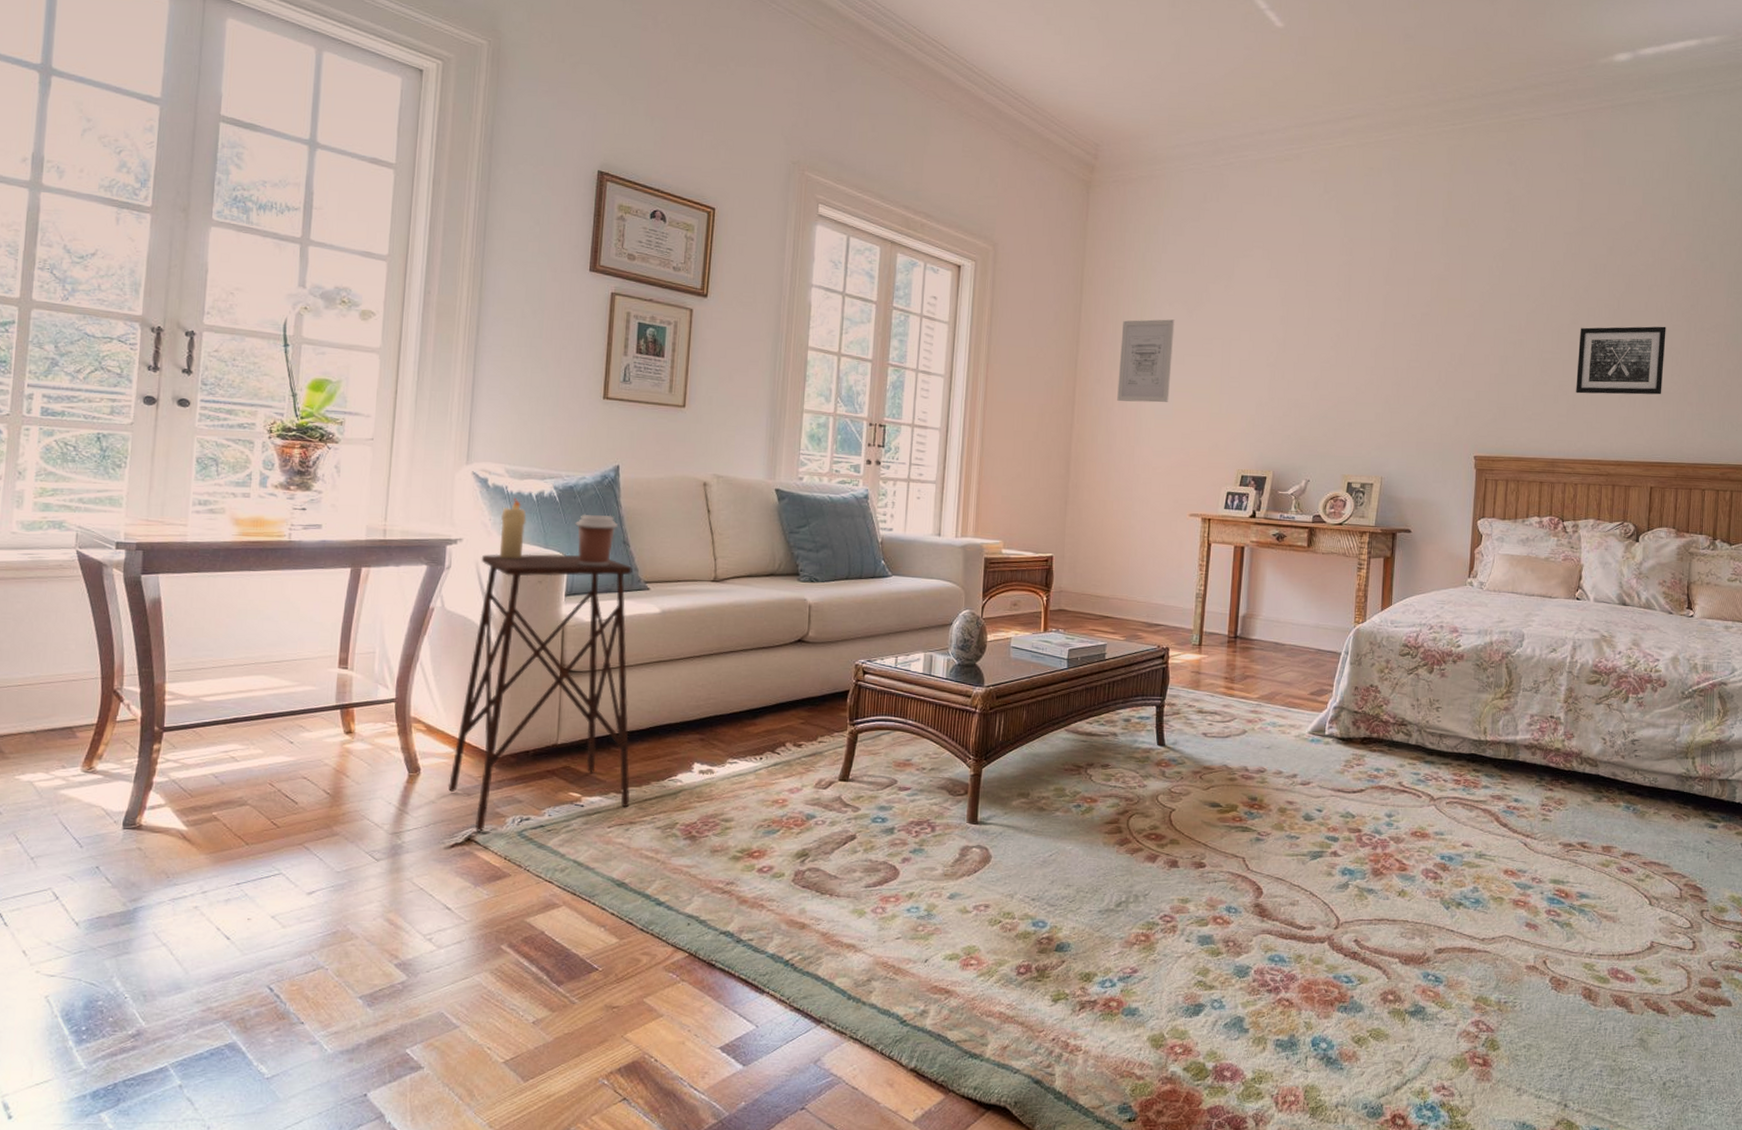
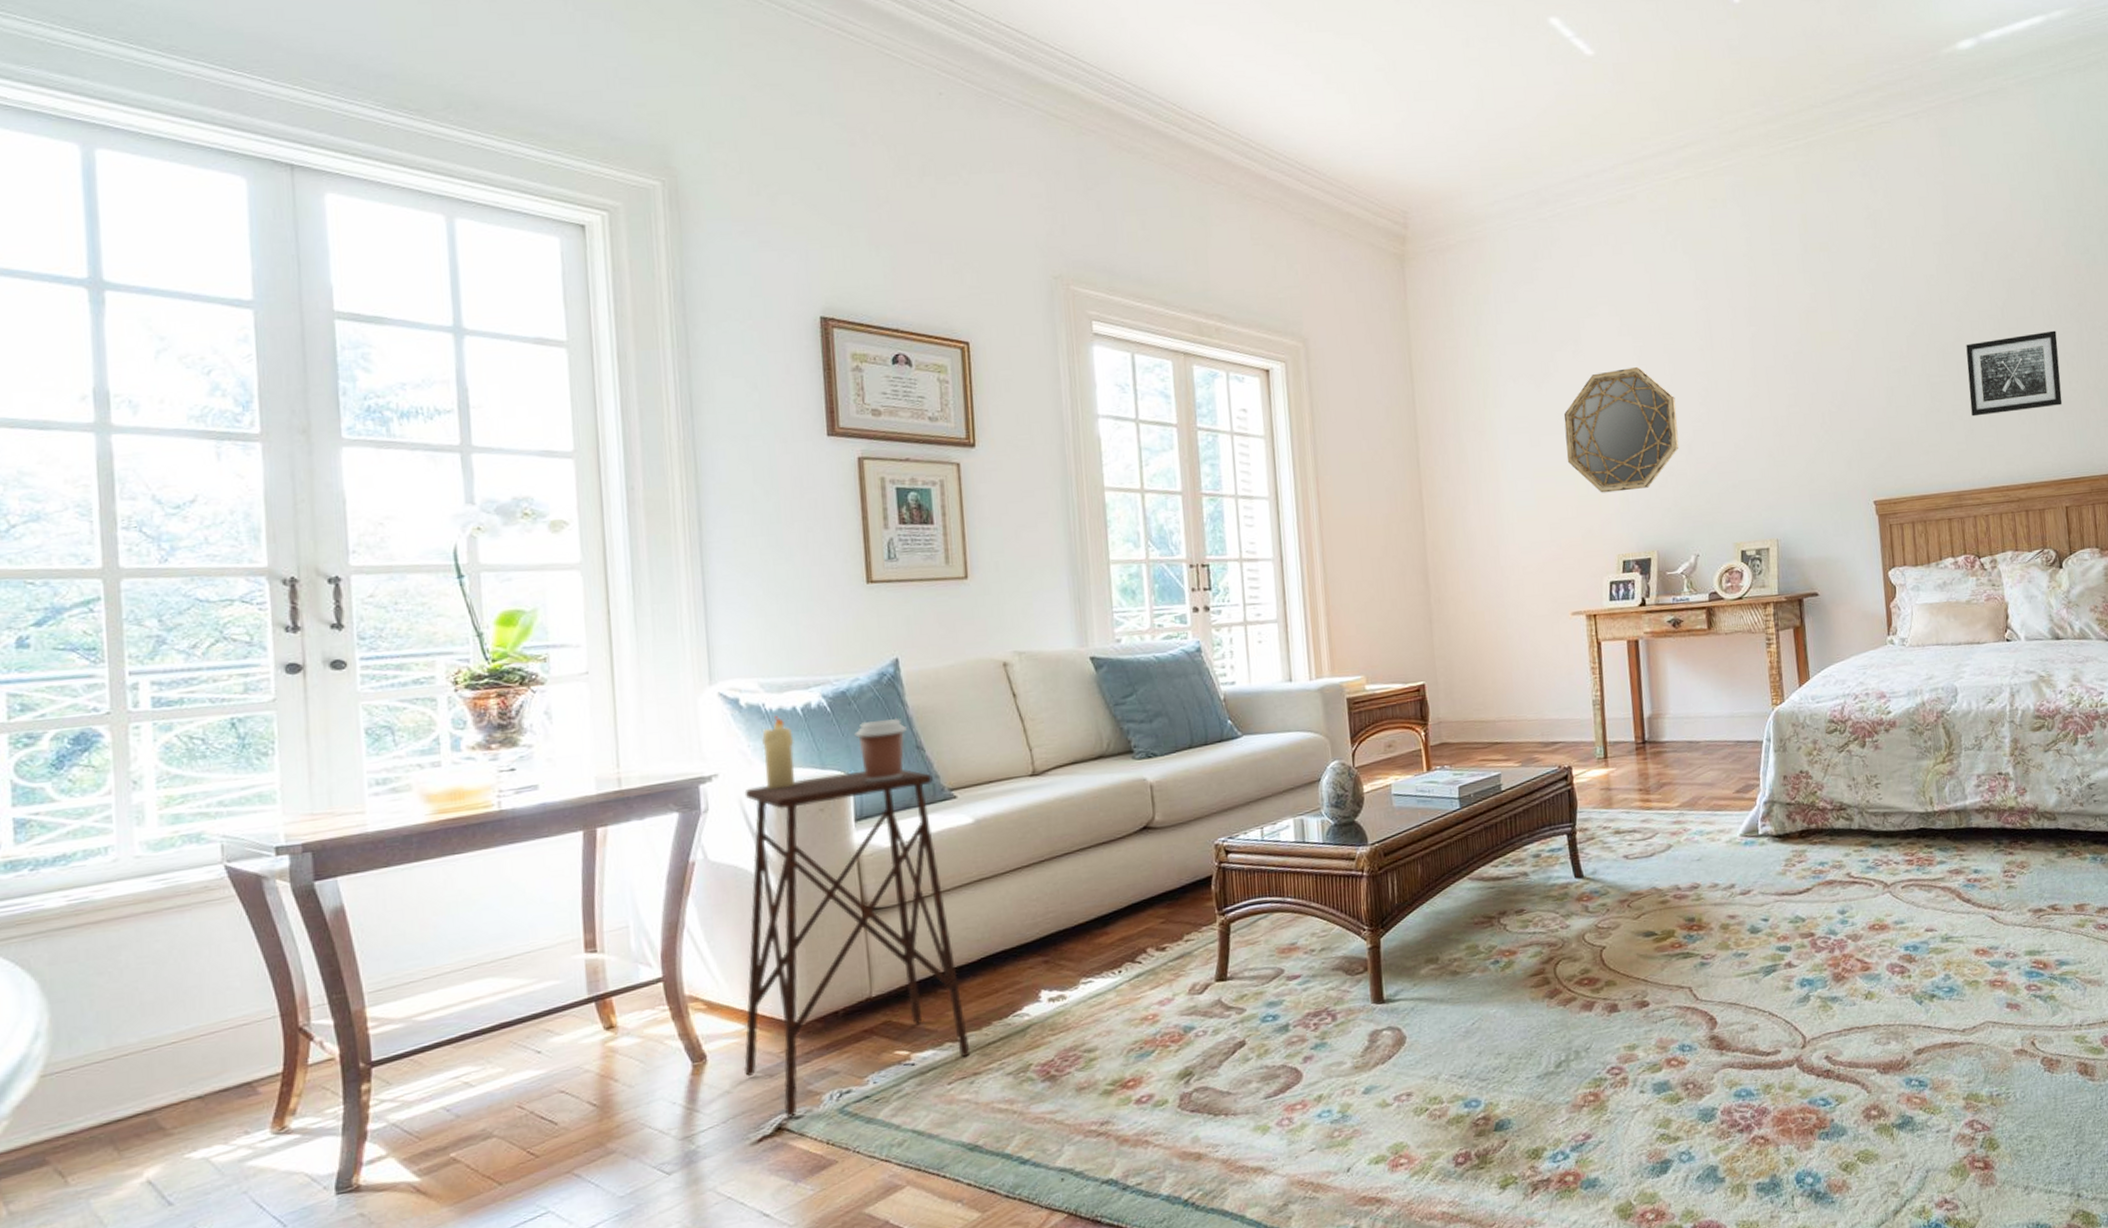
wall art: present [1117,319,1175,403] -> none [1464,397,1530,499]
home mirror: none [1205,307,1309,415] -> present [1564,367,1680,493]

